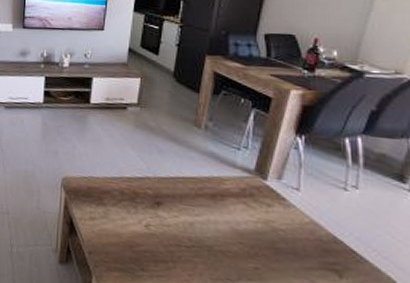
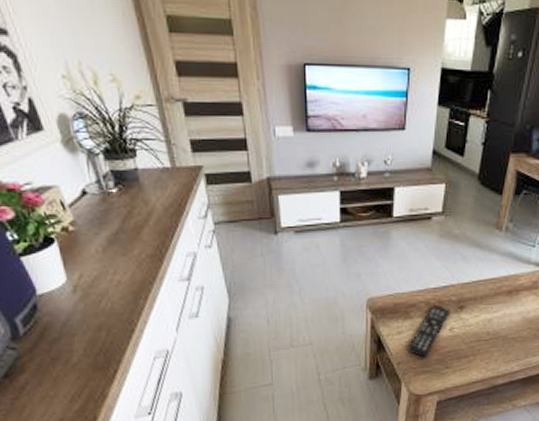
remote control: none [99,194,147,253] -> present [407,304,451,358]

